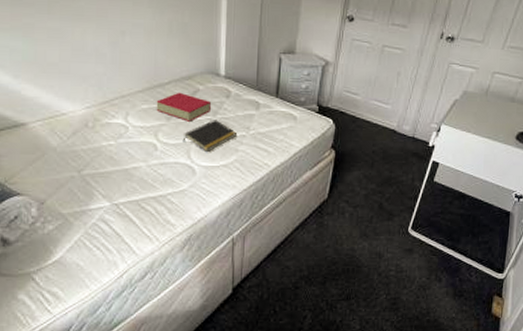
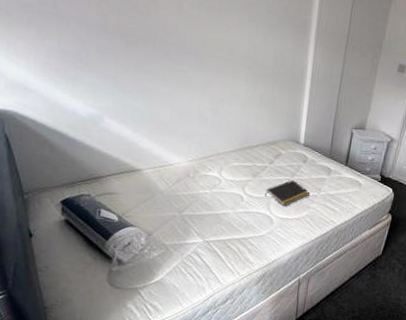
book: present [156,92,211,122] -> none [245,154,290,180]

